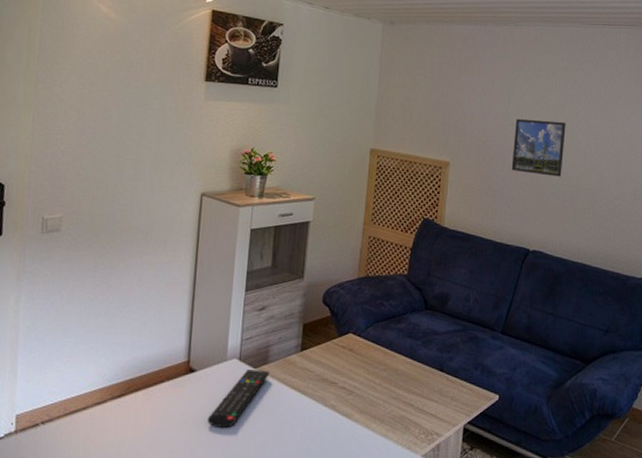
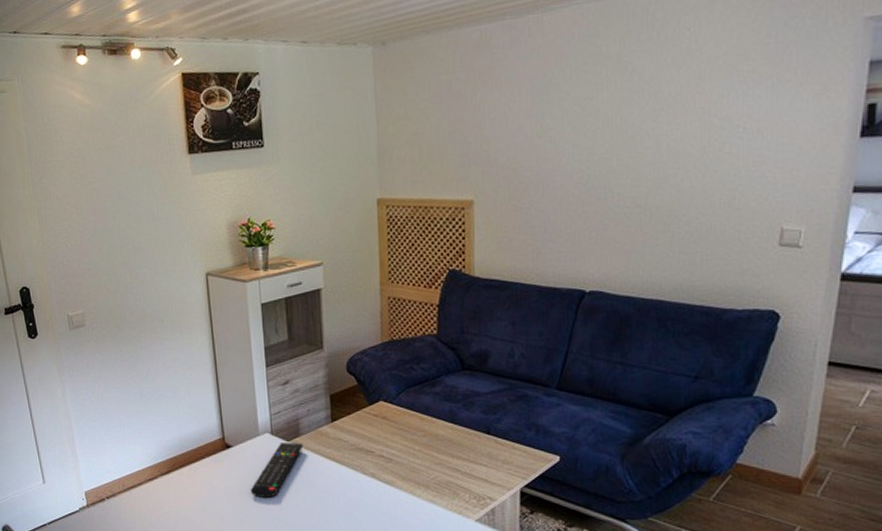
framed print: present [511,118,566,177] -> none [553,126,625,199]

